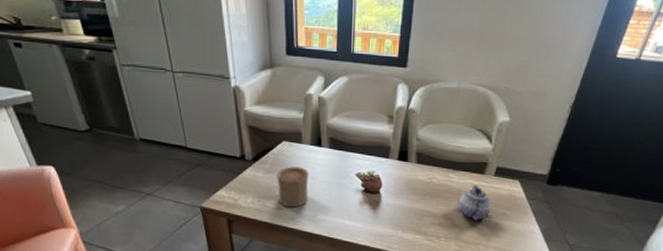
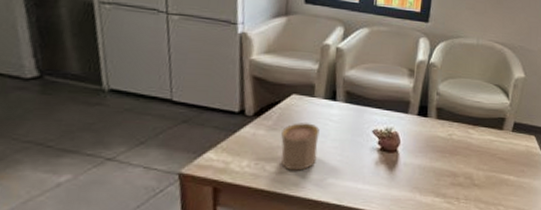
teapot: present [459,184,492,220] -> none [479,141,511,179]

